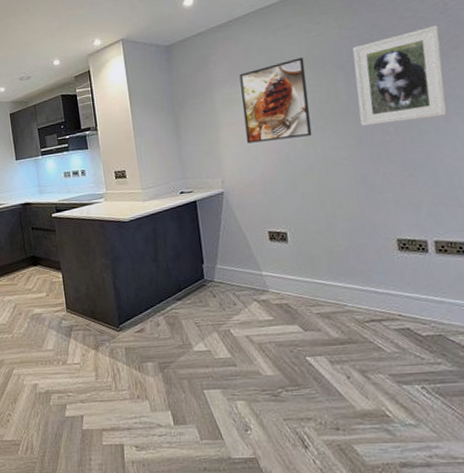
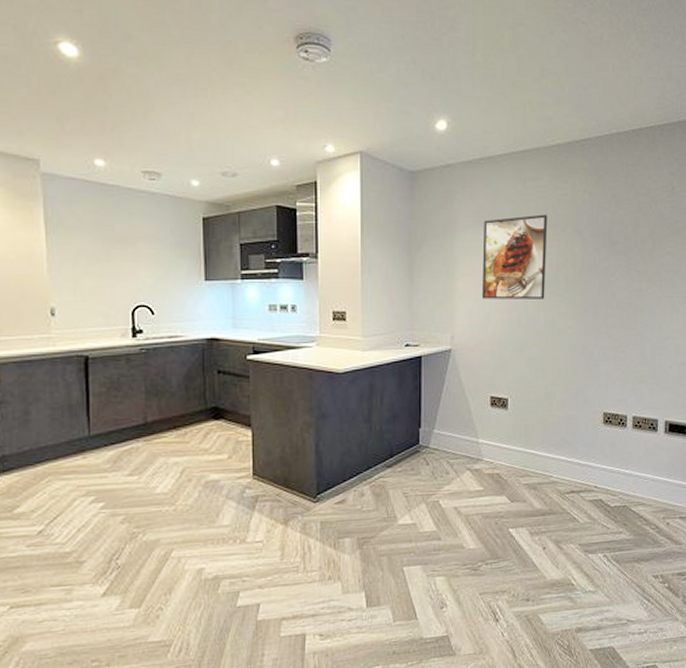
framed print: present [352,24,447,126] -> none [588,207,664,297]

